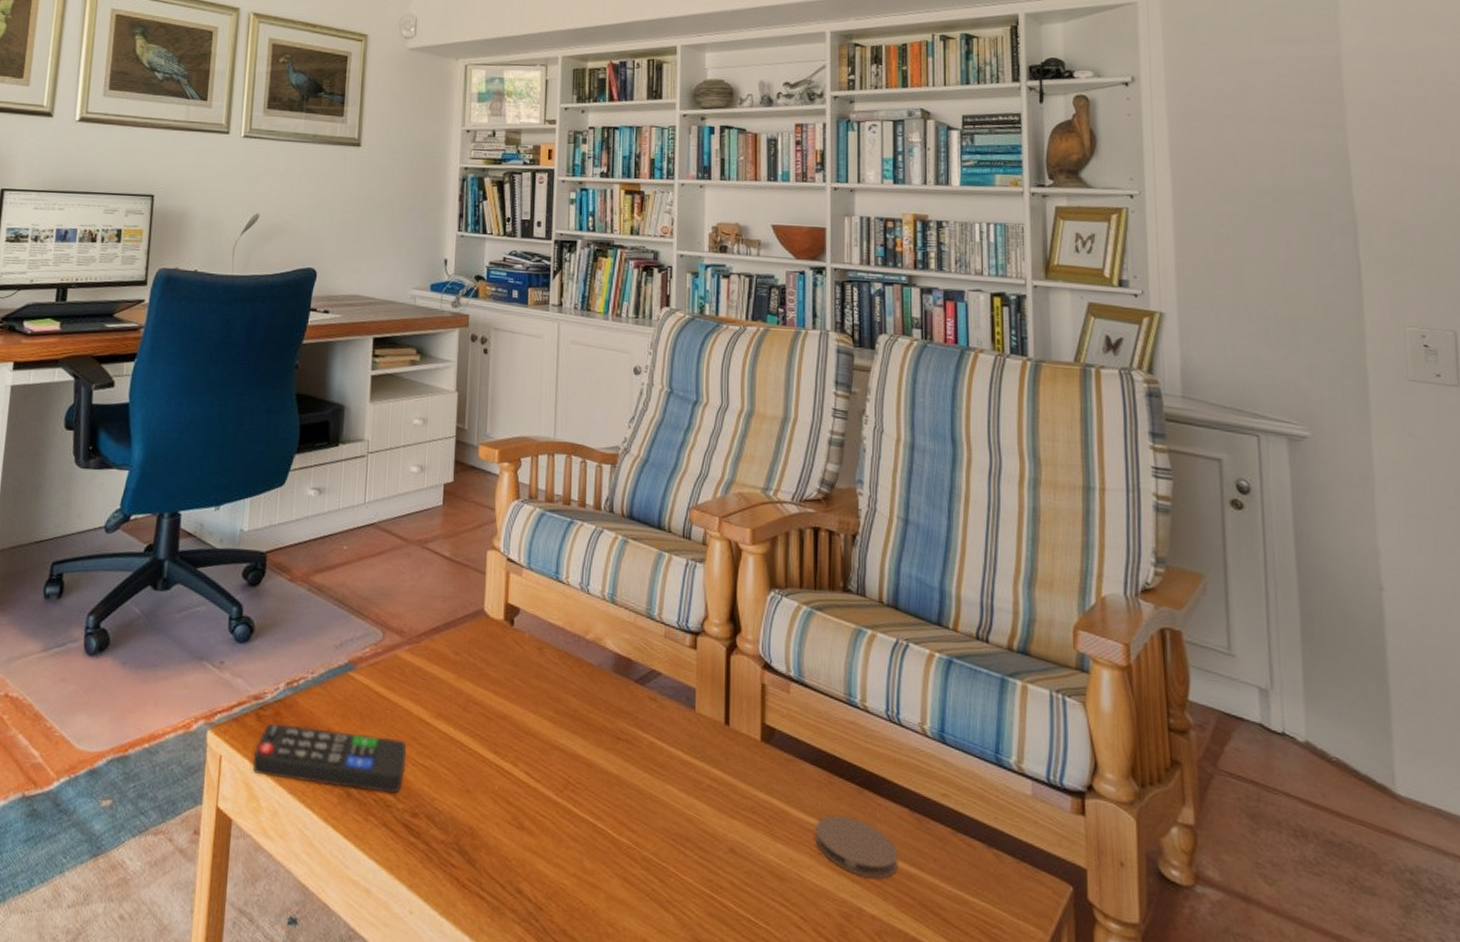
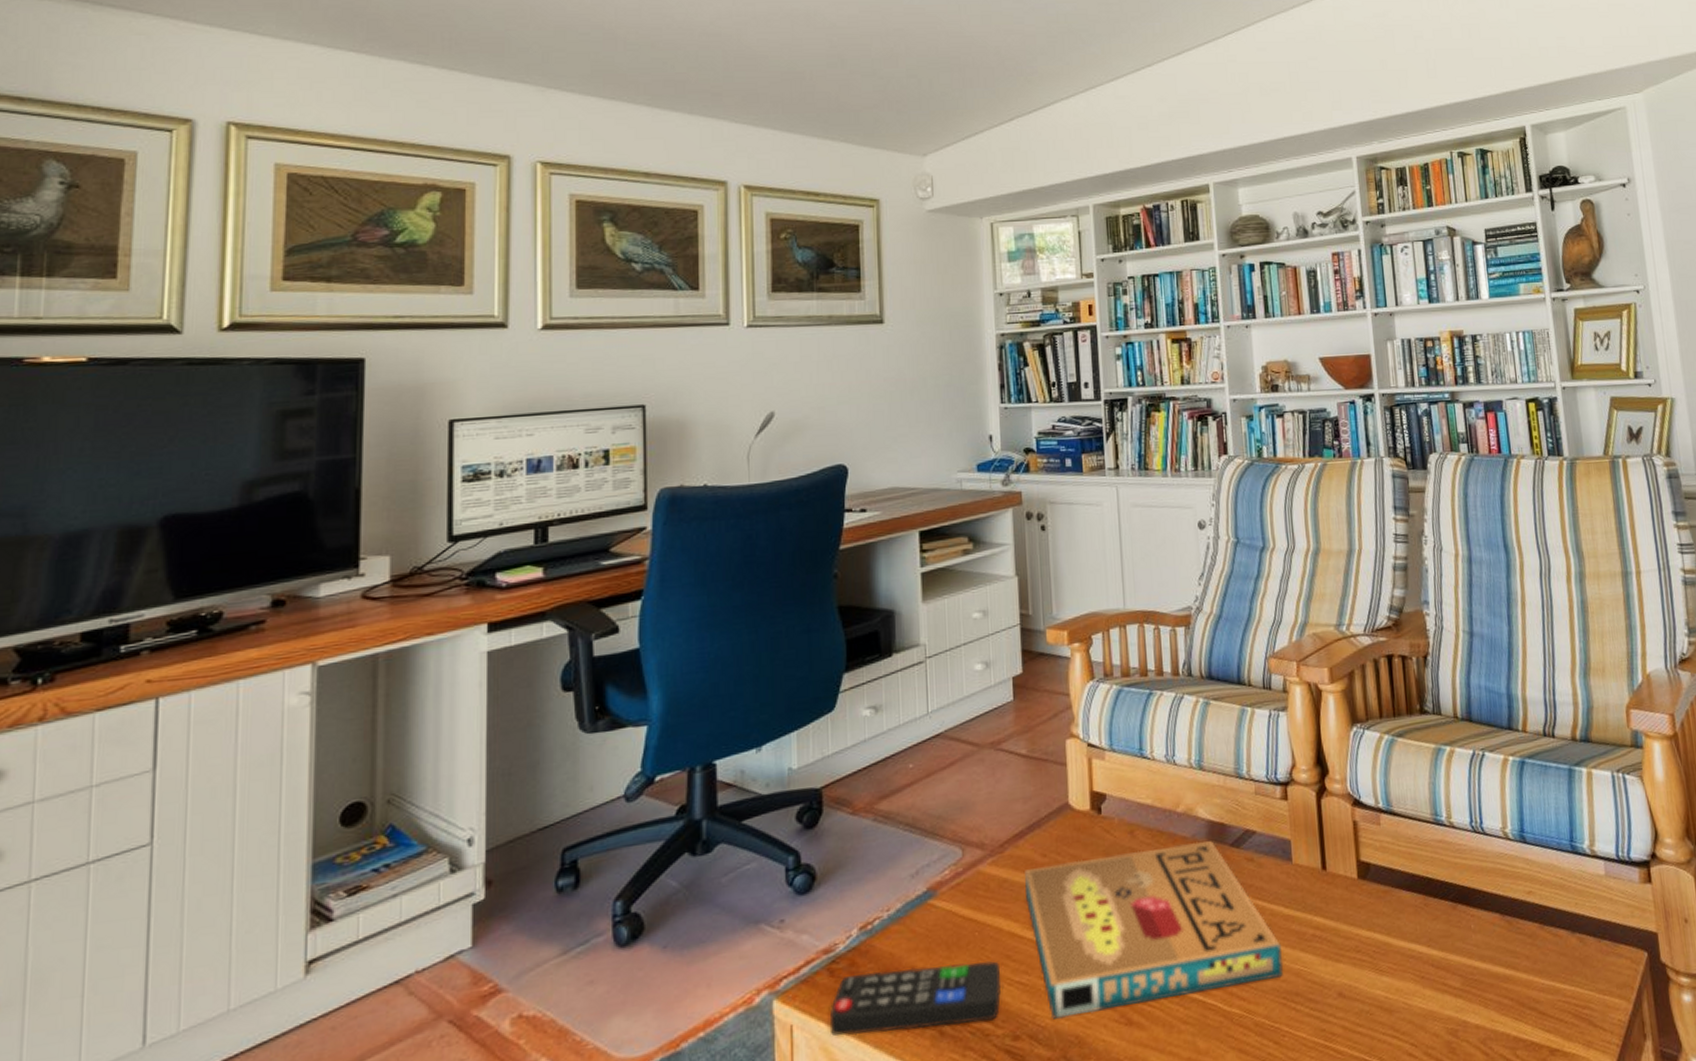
pizza box: none [435,663,676,819] -> present [1025,841,1283,1019]
coaster: present [816,814,898,879] -> none [1416,934,1495,990]

